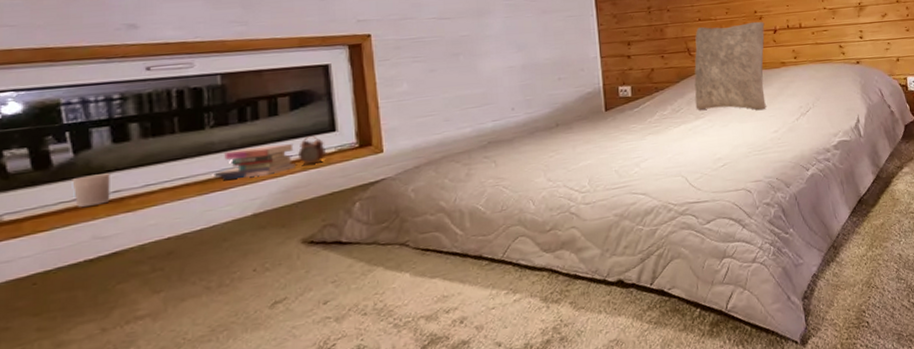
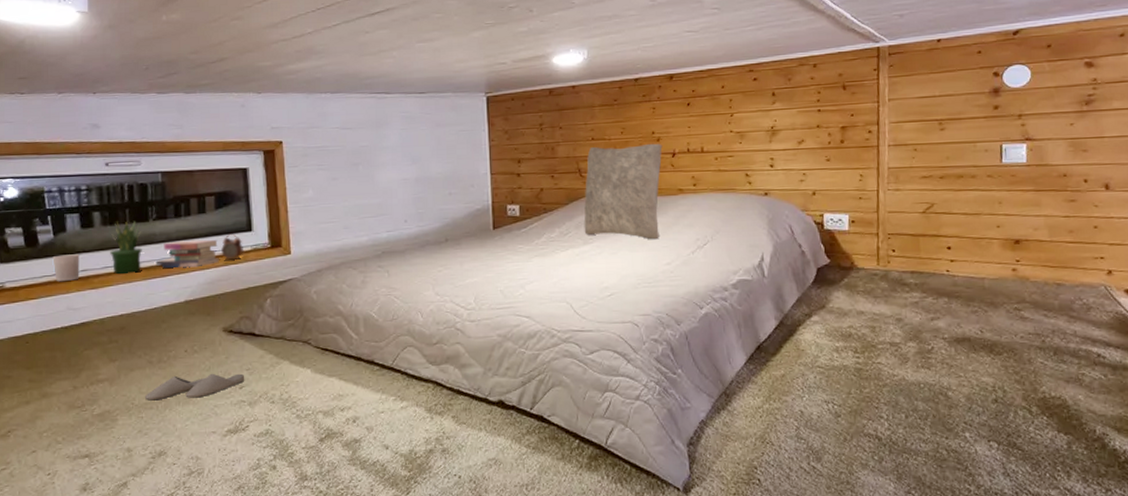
planter: none [153,129,196,193] -> present [110,220,142,275]
slippers: none [200,287,330,333] -> present [144,373,245,401]

